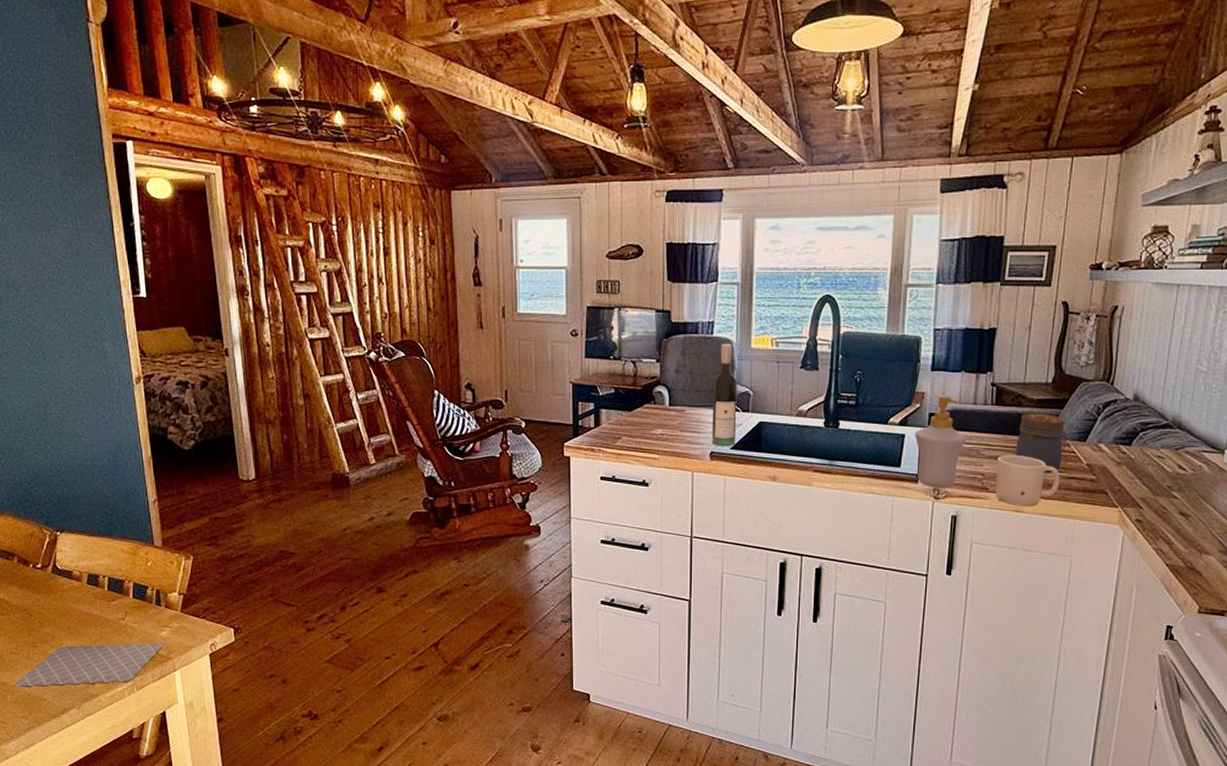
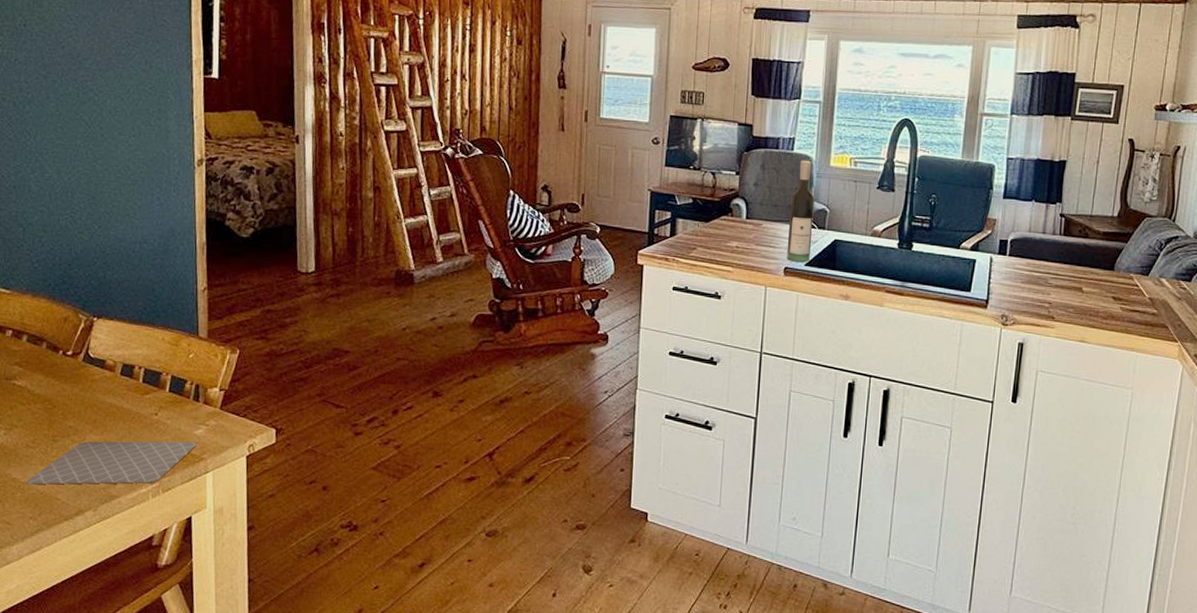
soap bottle: present [914,394,966,488] -> none [985,221,1035,315]
mug: present [995,454,1060,508] -> none [1061,284,1124,338]
jar: present [1015,413,1068,473] -> none [1081,245,1131,305]

